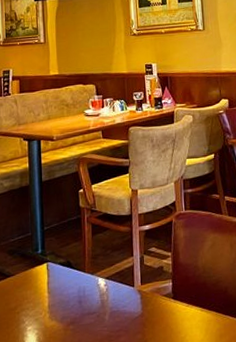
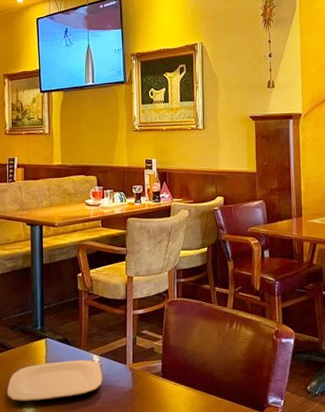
plate: none [7,284,109,335] -> present [7,360,102,402]

